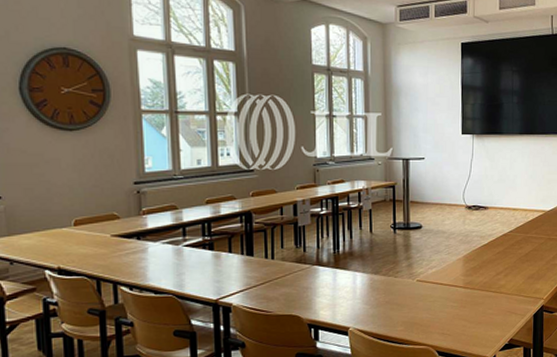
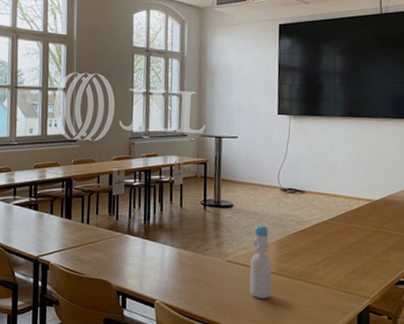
bottle: none [439,243,460,312] -> present [249,225,272,299]

